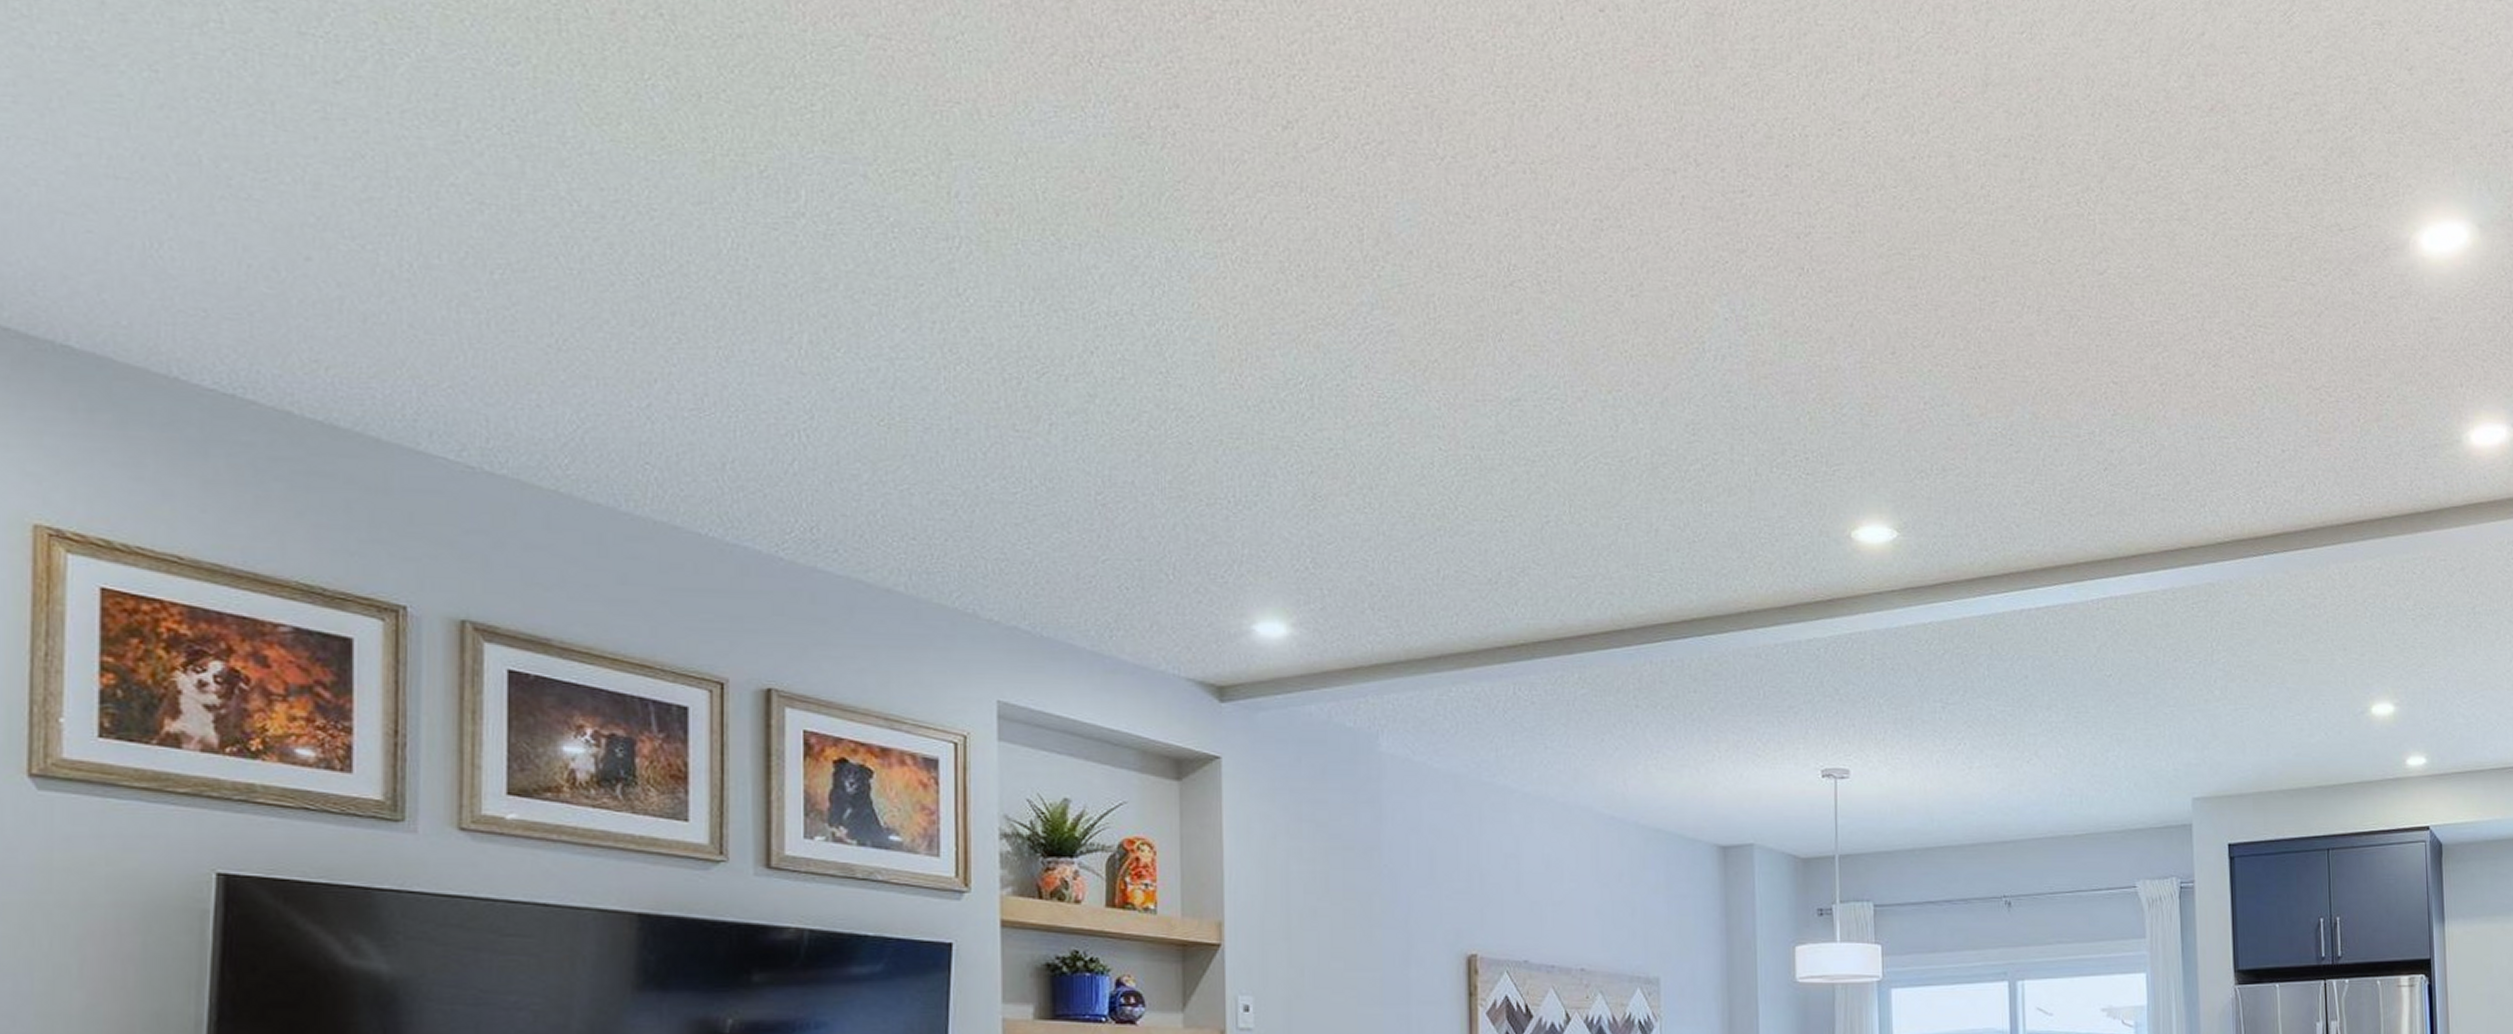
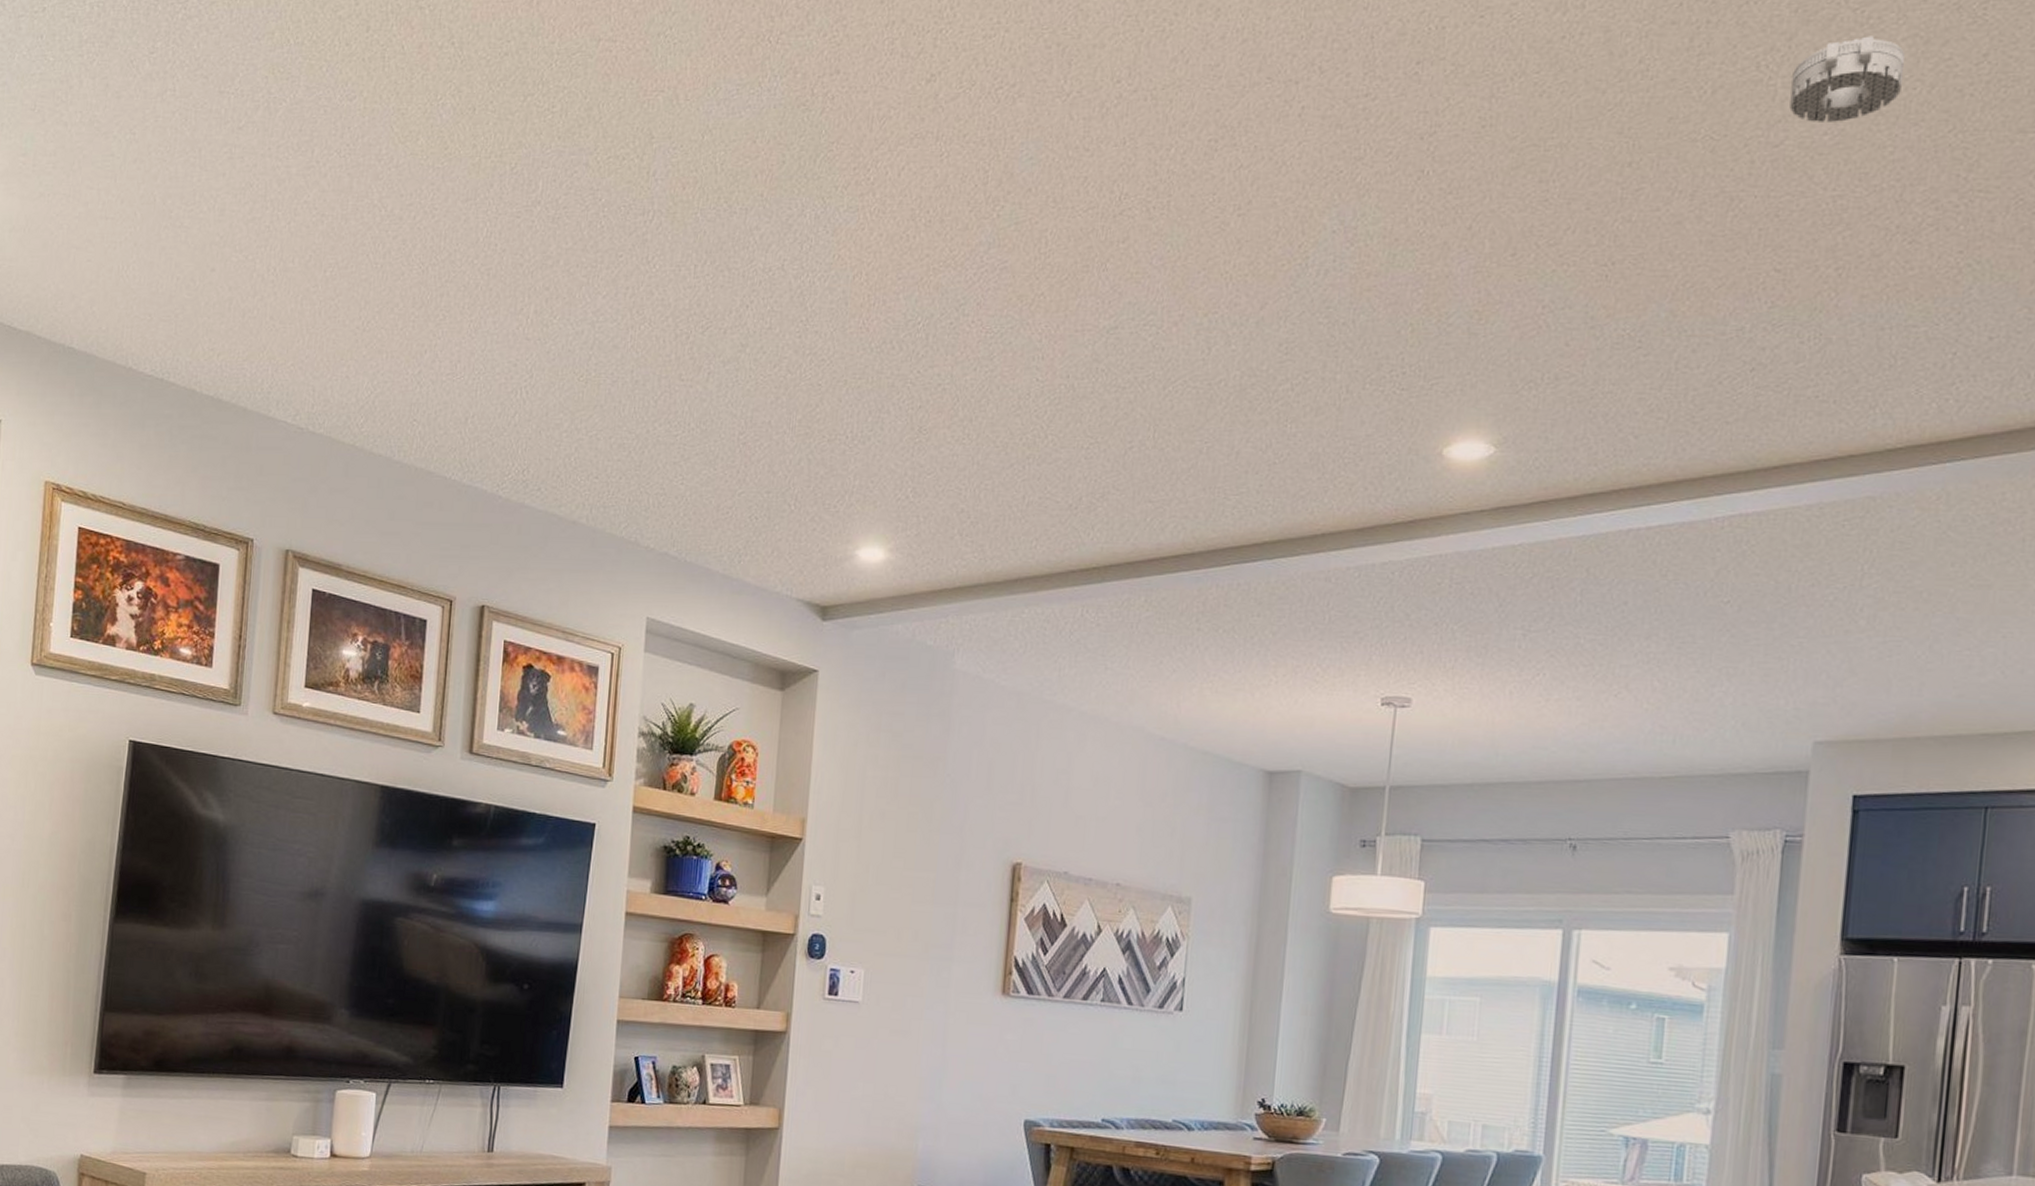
smoke detector: none [2106,186,2193,258] -> present [1789,36,1906,122]

